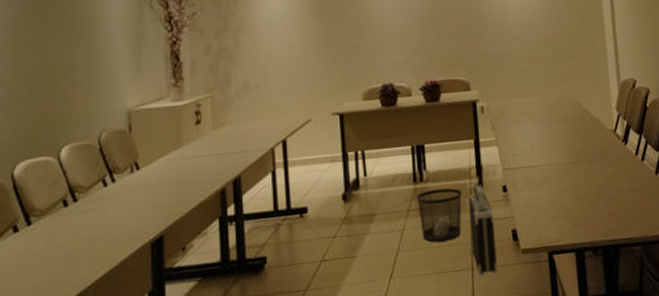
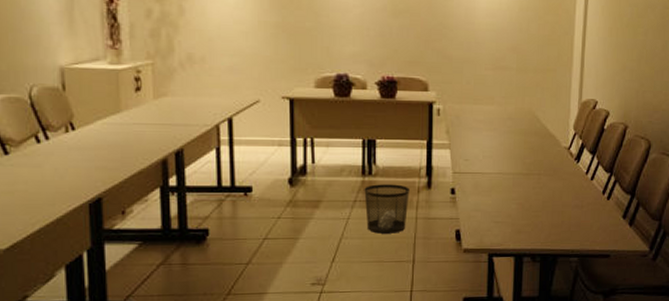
briefcase: present [468,184,498,274] -> none [414,184,440,267]

